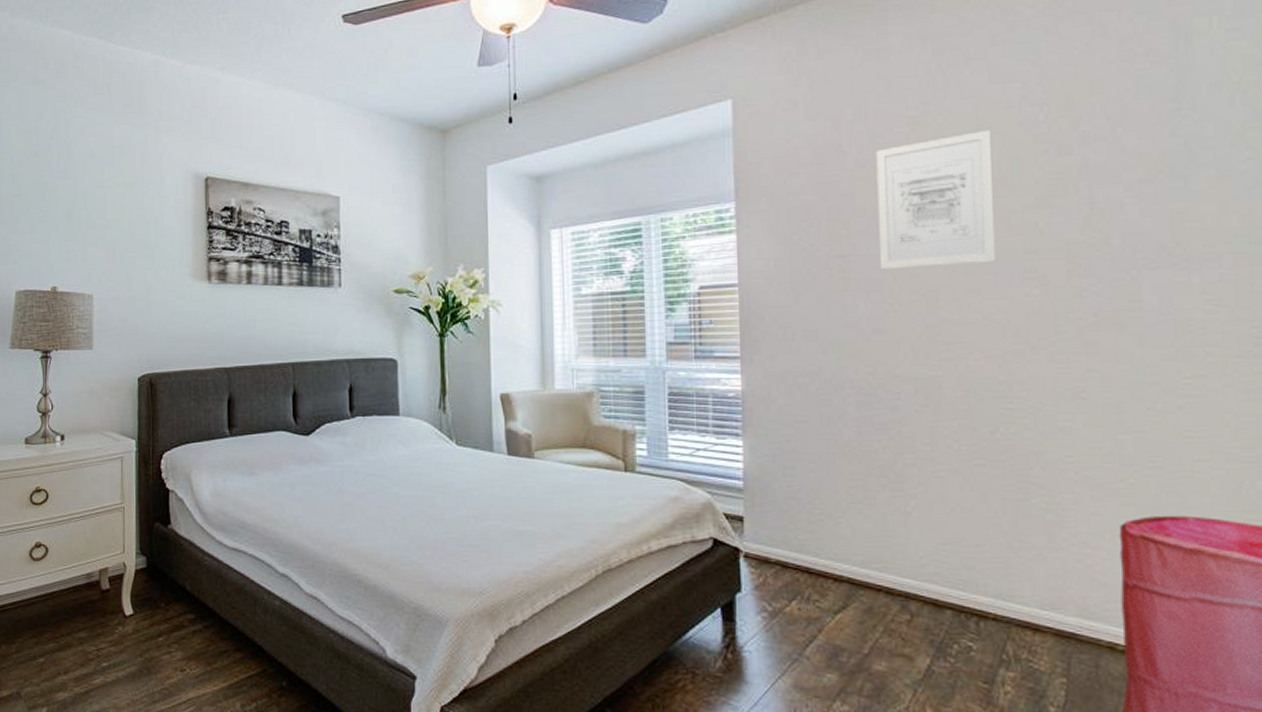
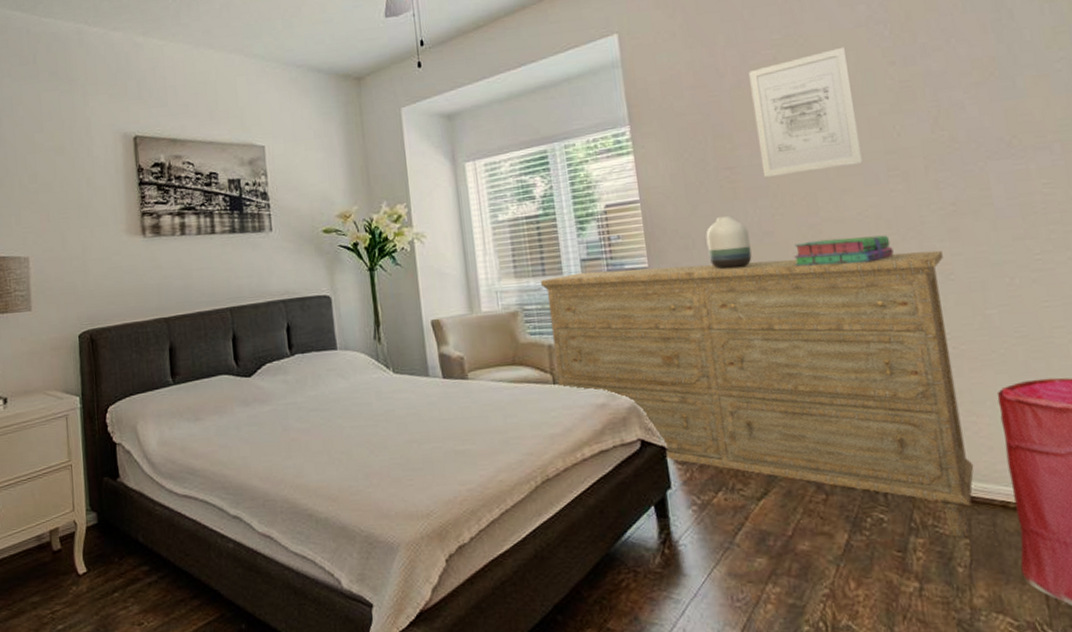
dresser: none [620,356,1082,677] -> present [540,250,974,538]
vase: none [808,309,857,366] -> present [706,216,752,269]
stack of books: none [905,342,1019,372] -> present [794,235,894,267]

